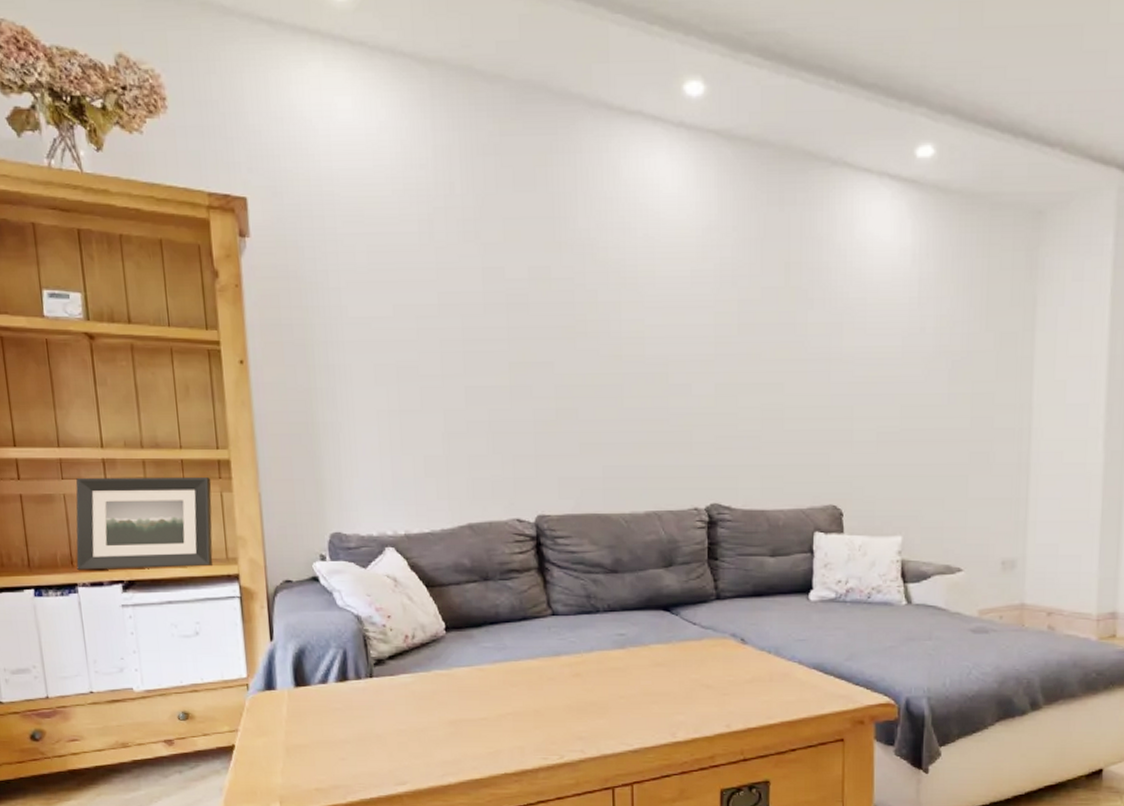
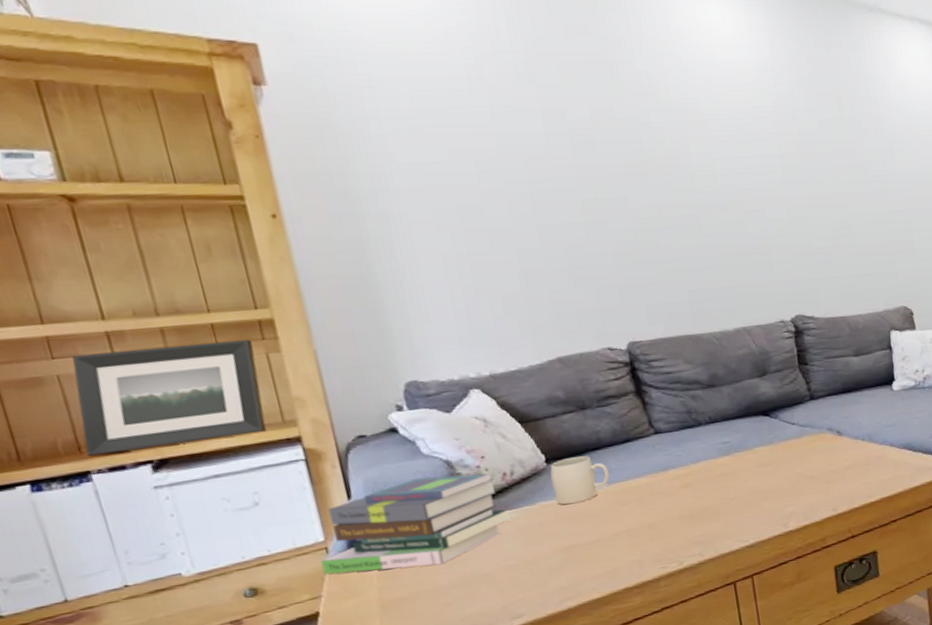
books: none [241,629,407,718] -> present [320,473,511,575]
mug: none [447,629,503,677] -> present [550,456,610,505]

